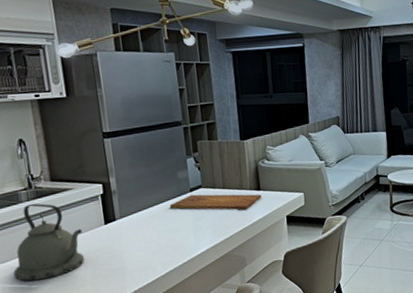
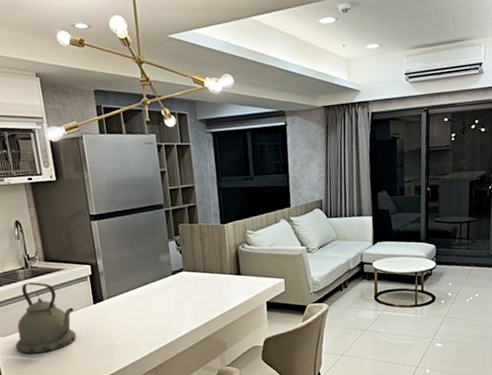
cutting board: present [169,194,262,210] -> none [152,277,242,294]

